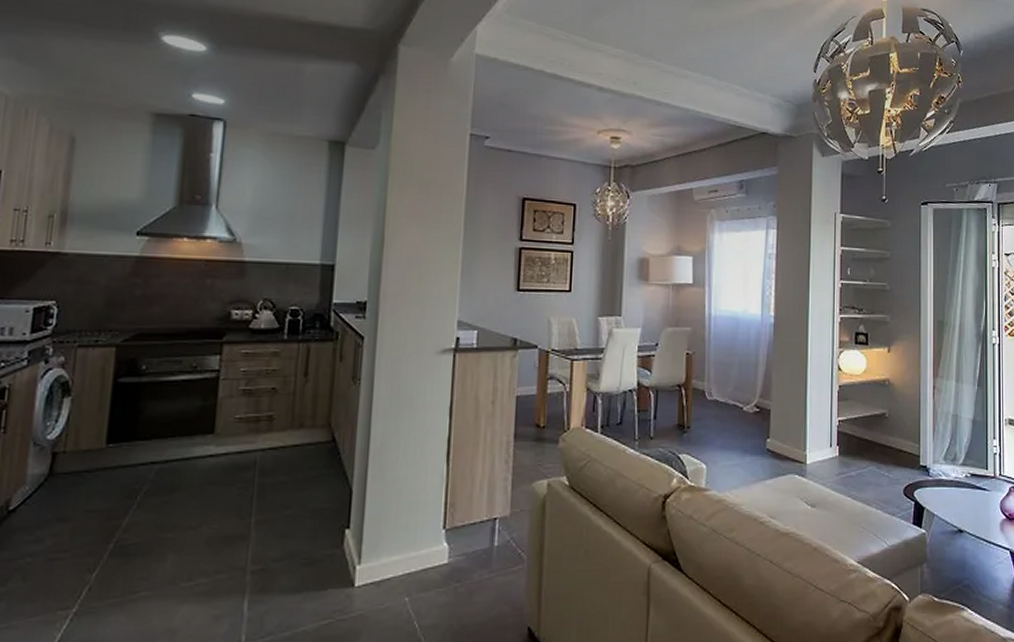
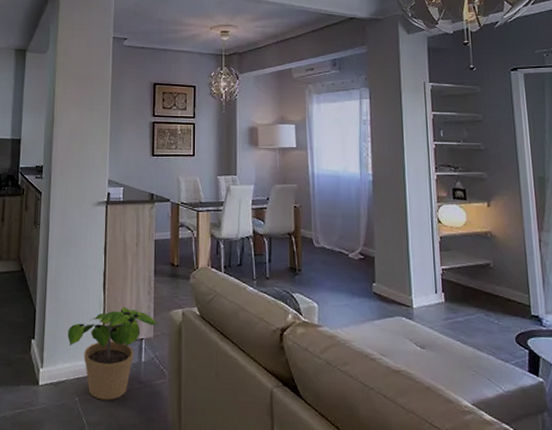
potted plant: none [396,481,517,597] -> present [67,307,158,401]

